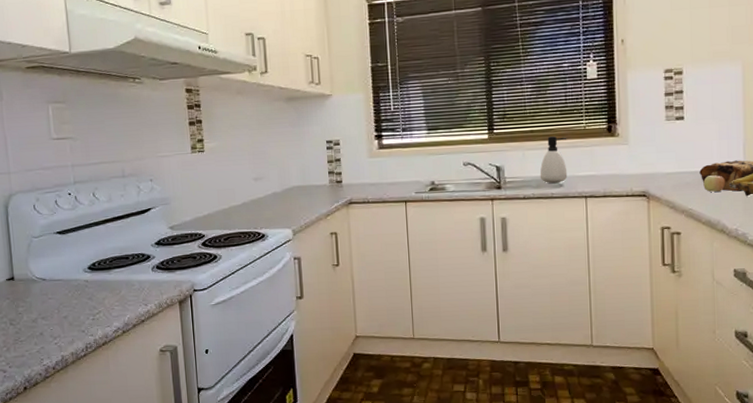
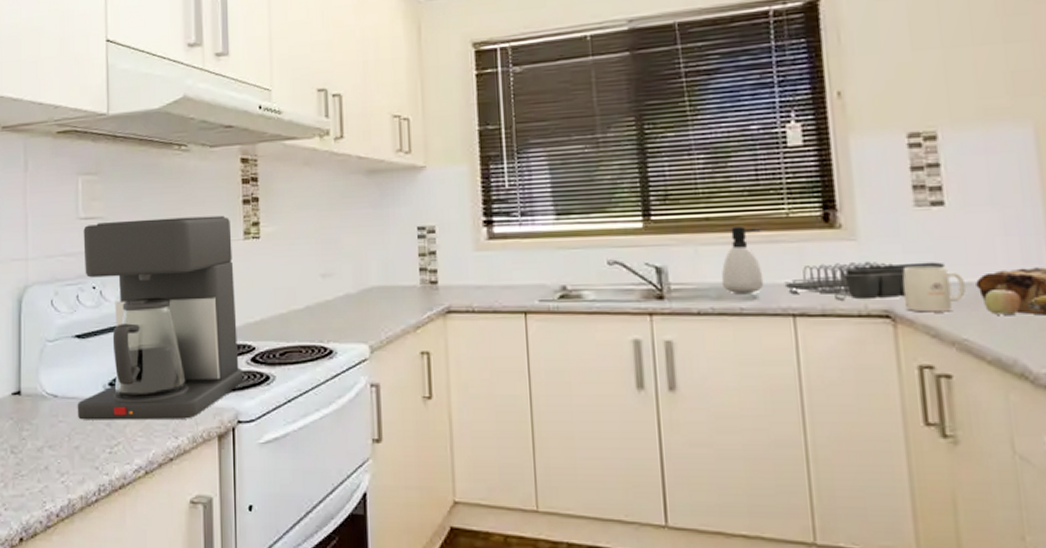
coffee maker: none [56,134,197,297] -> present [77,215,244,420]
dish rack: none [580,158,681,186] -> present [784,260,945,301]
mug: none [654,160,694,192] -> present [901,265,967,313]

